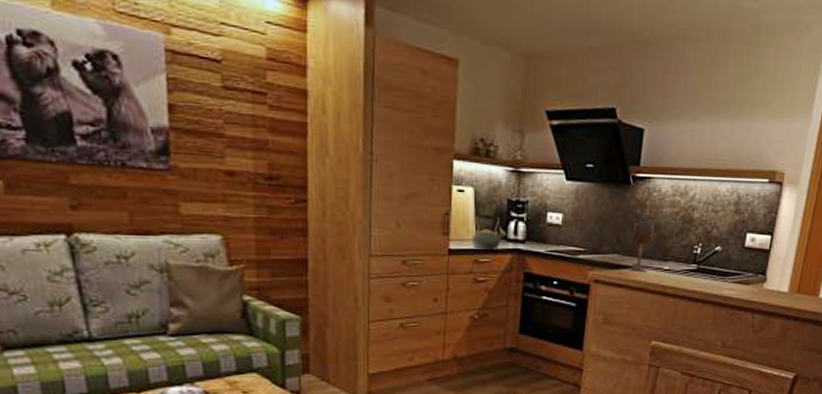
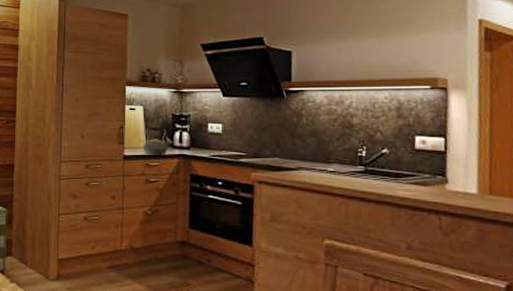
cup: present [628,221,654,273] -> none [291,128,314,175]

